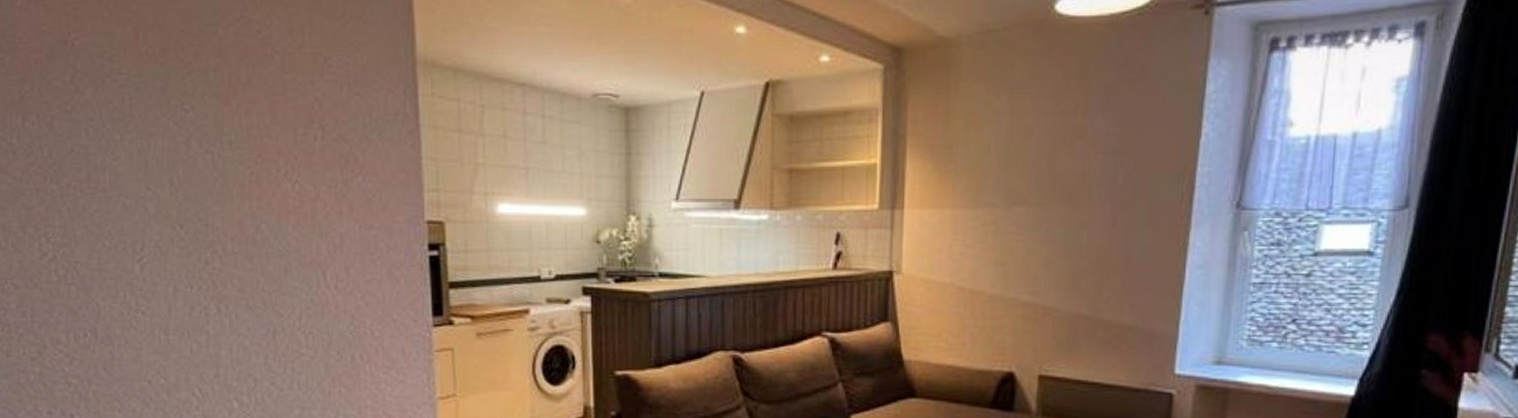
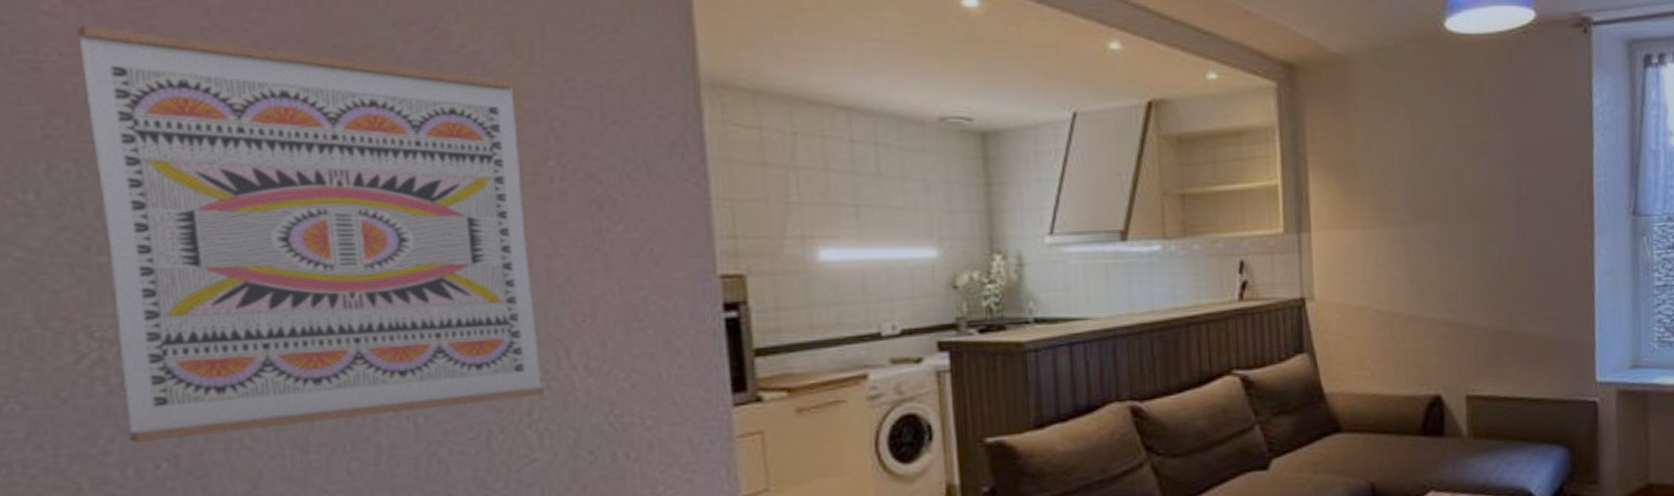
wall art: none [36,17,309,317] -> present [78,25,545,443]

